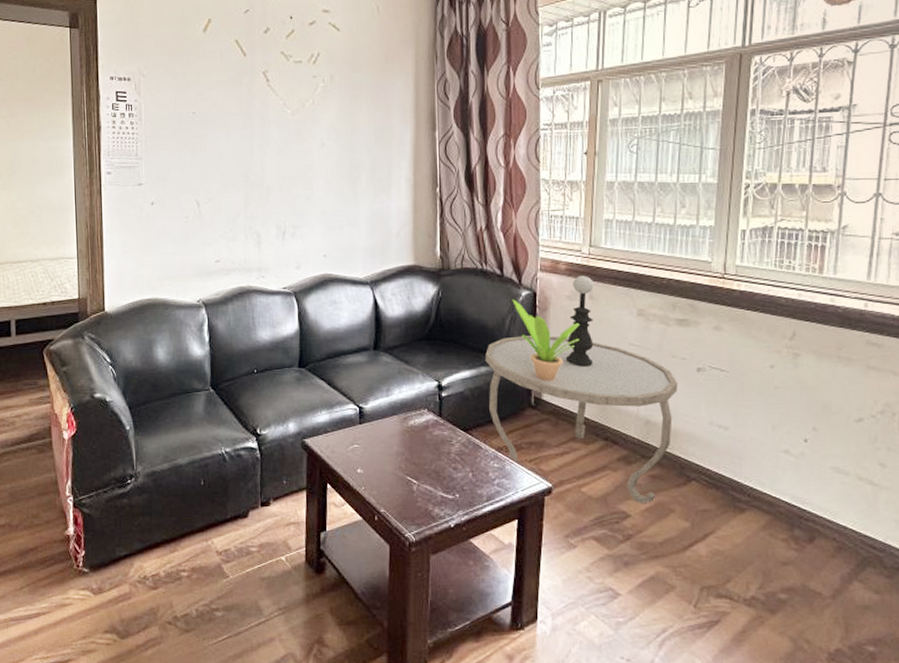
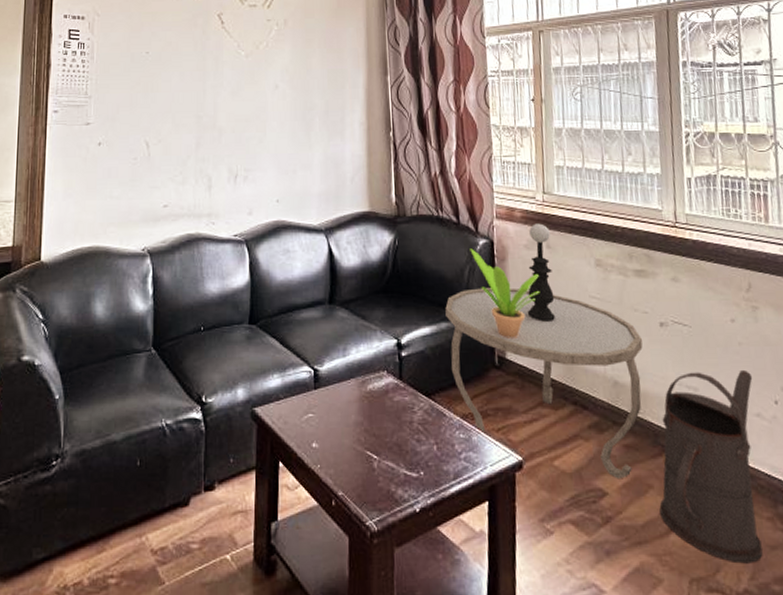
watering can: none [679,411,785,576] -> present [659,369,763,564]

